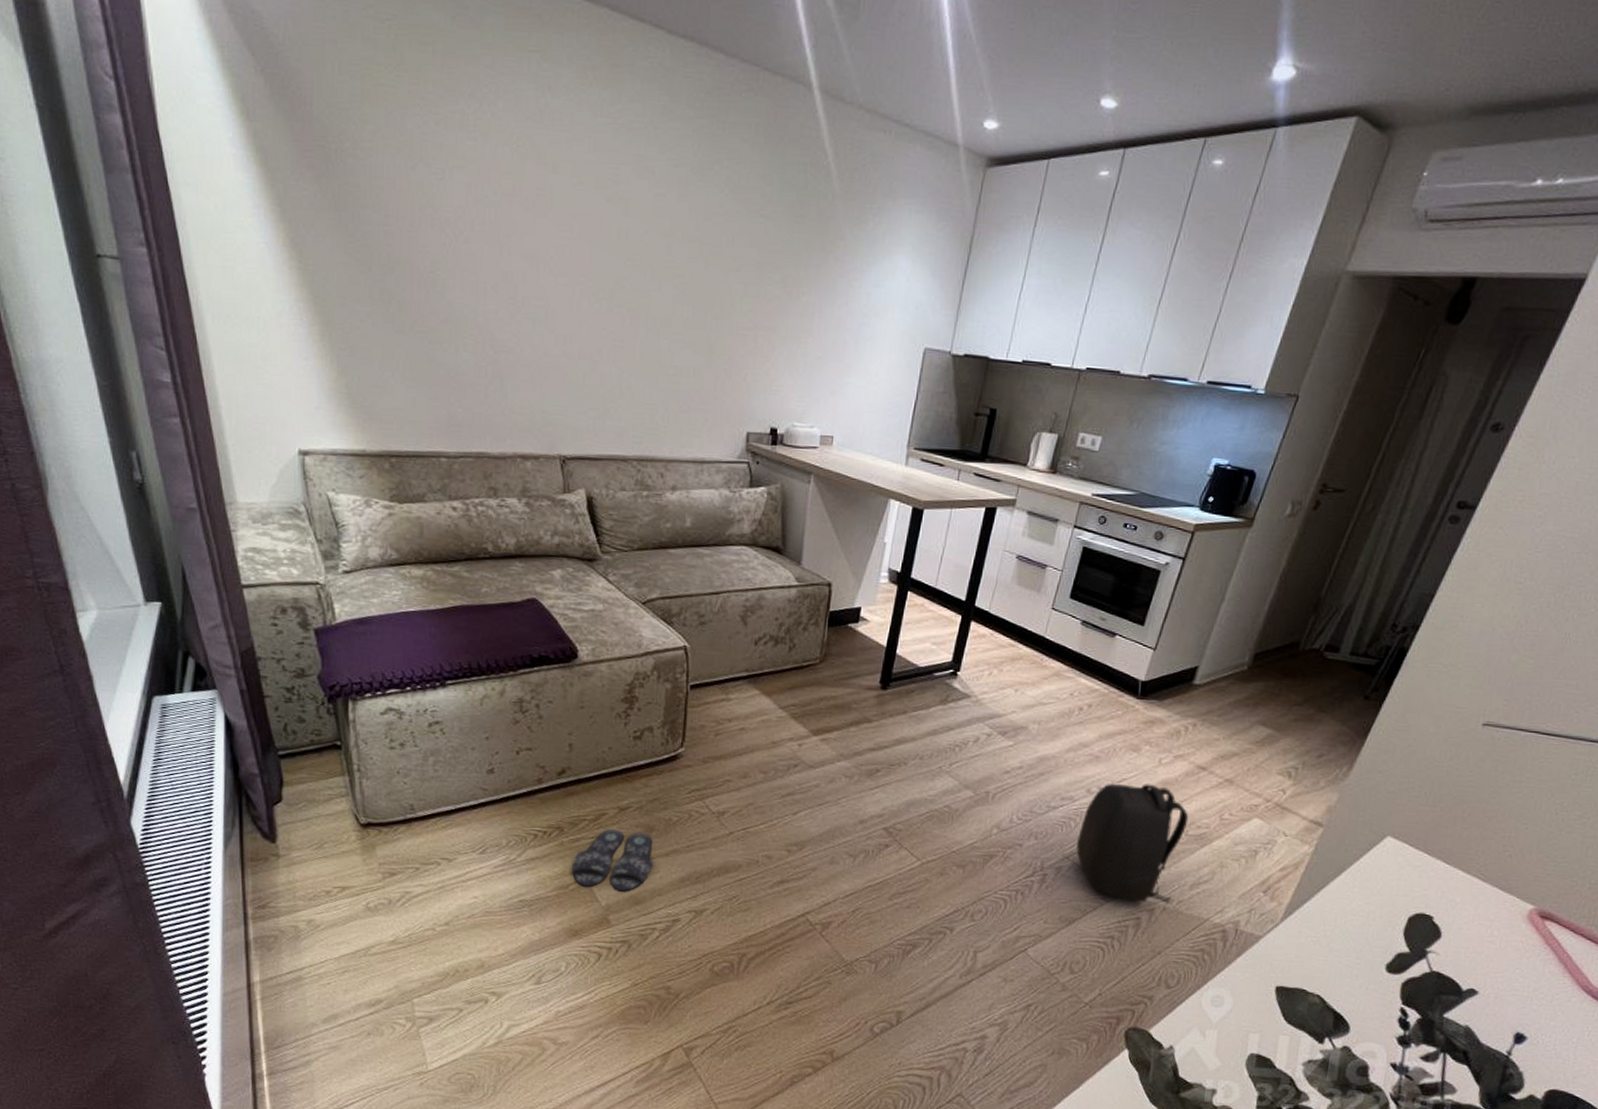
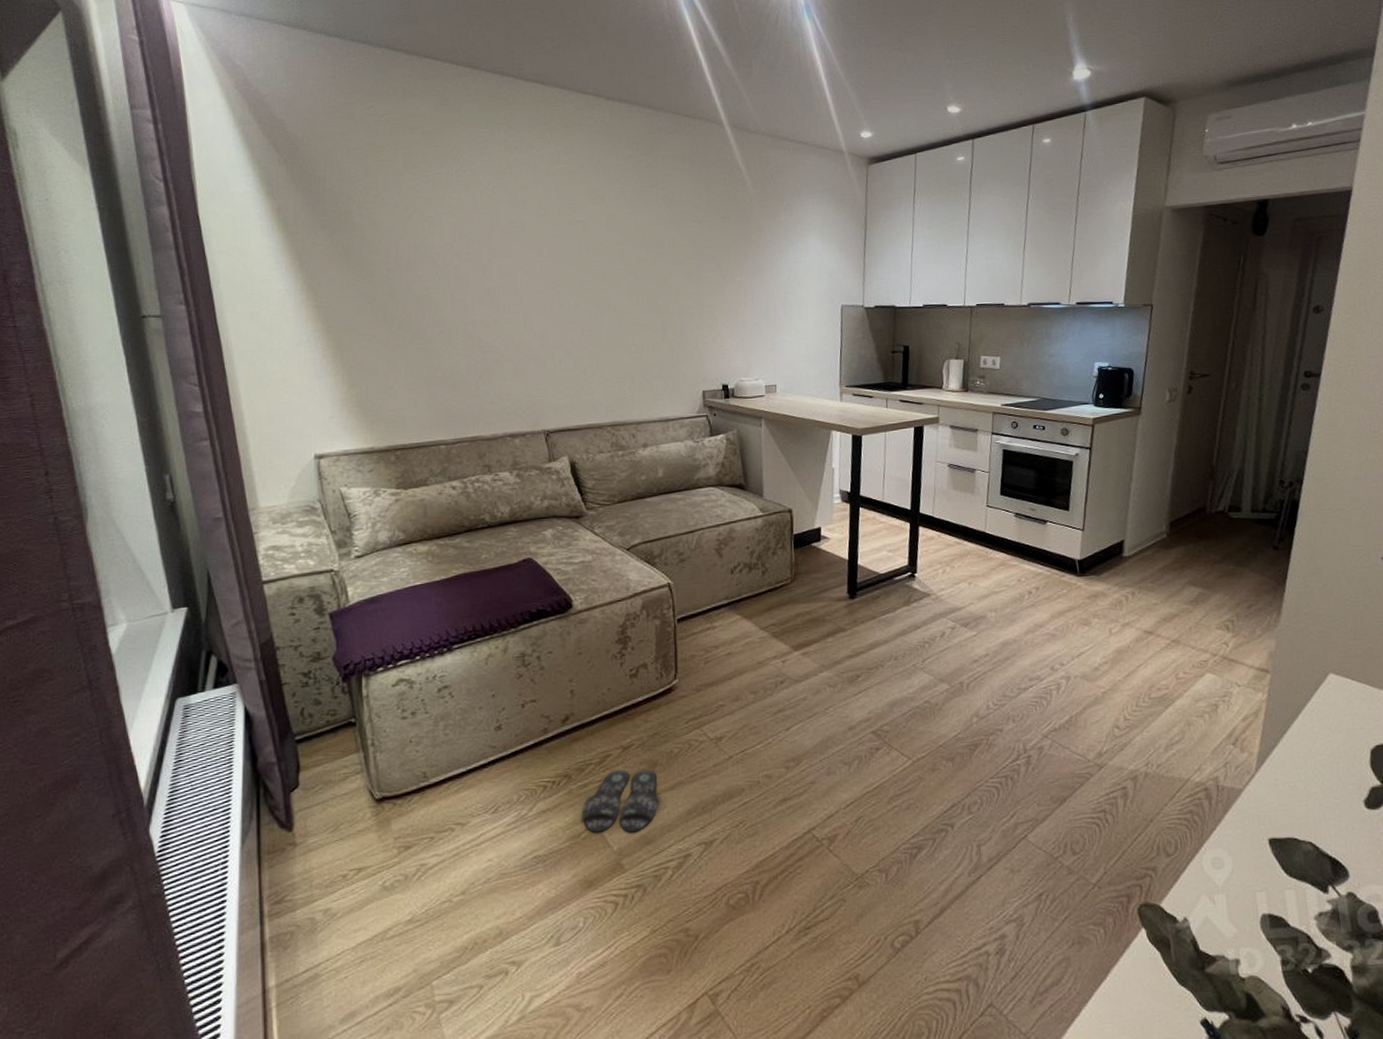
backpack: present [1076,784,1189,902] -> none [1051,654,1151,771]

